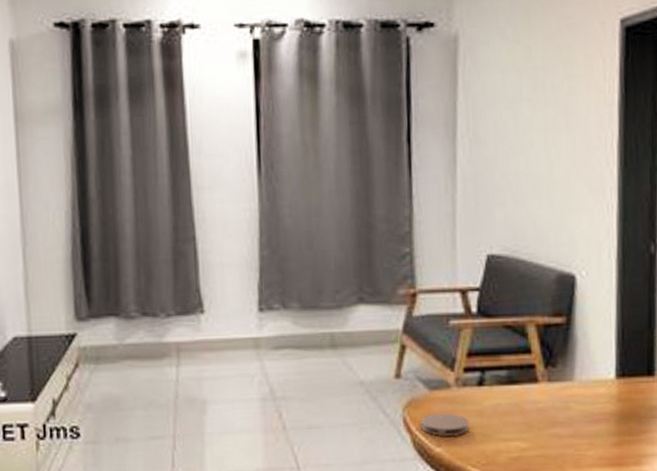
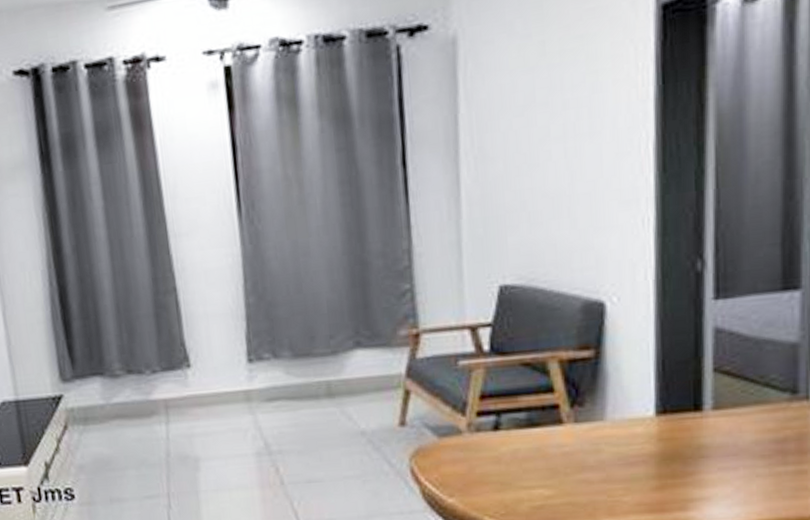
coaster: present [420,413,470,436] -> none [429,461,485,486]

